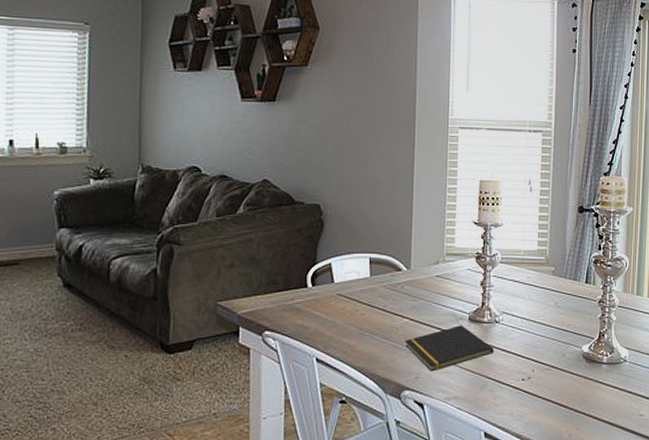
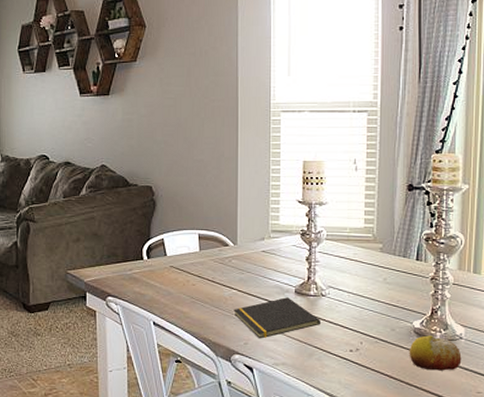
fruit: none [578,359,626,396] -> present [409,335,462,371]

